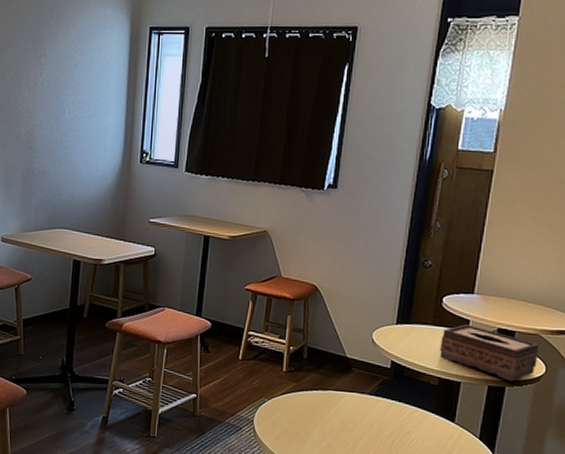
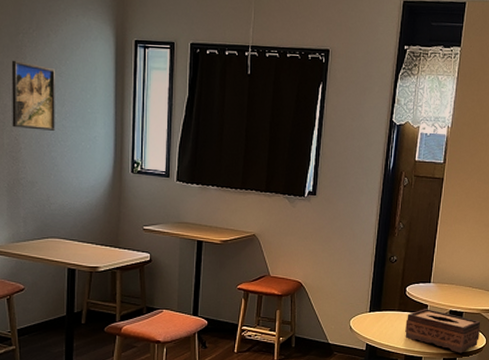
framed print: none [29,52,72,121] -> present [11,60,55,131]

